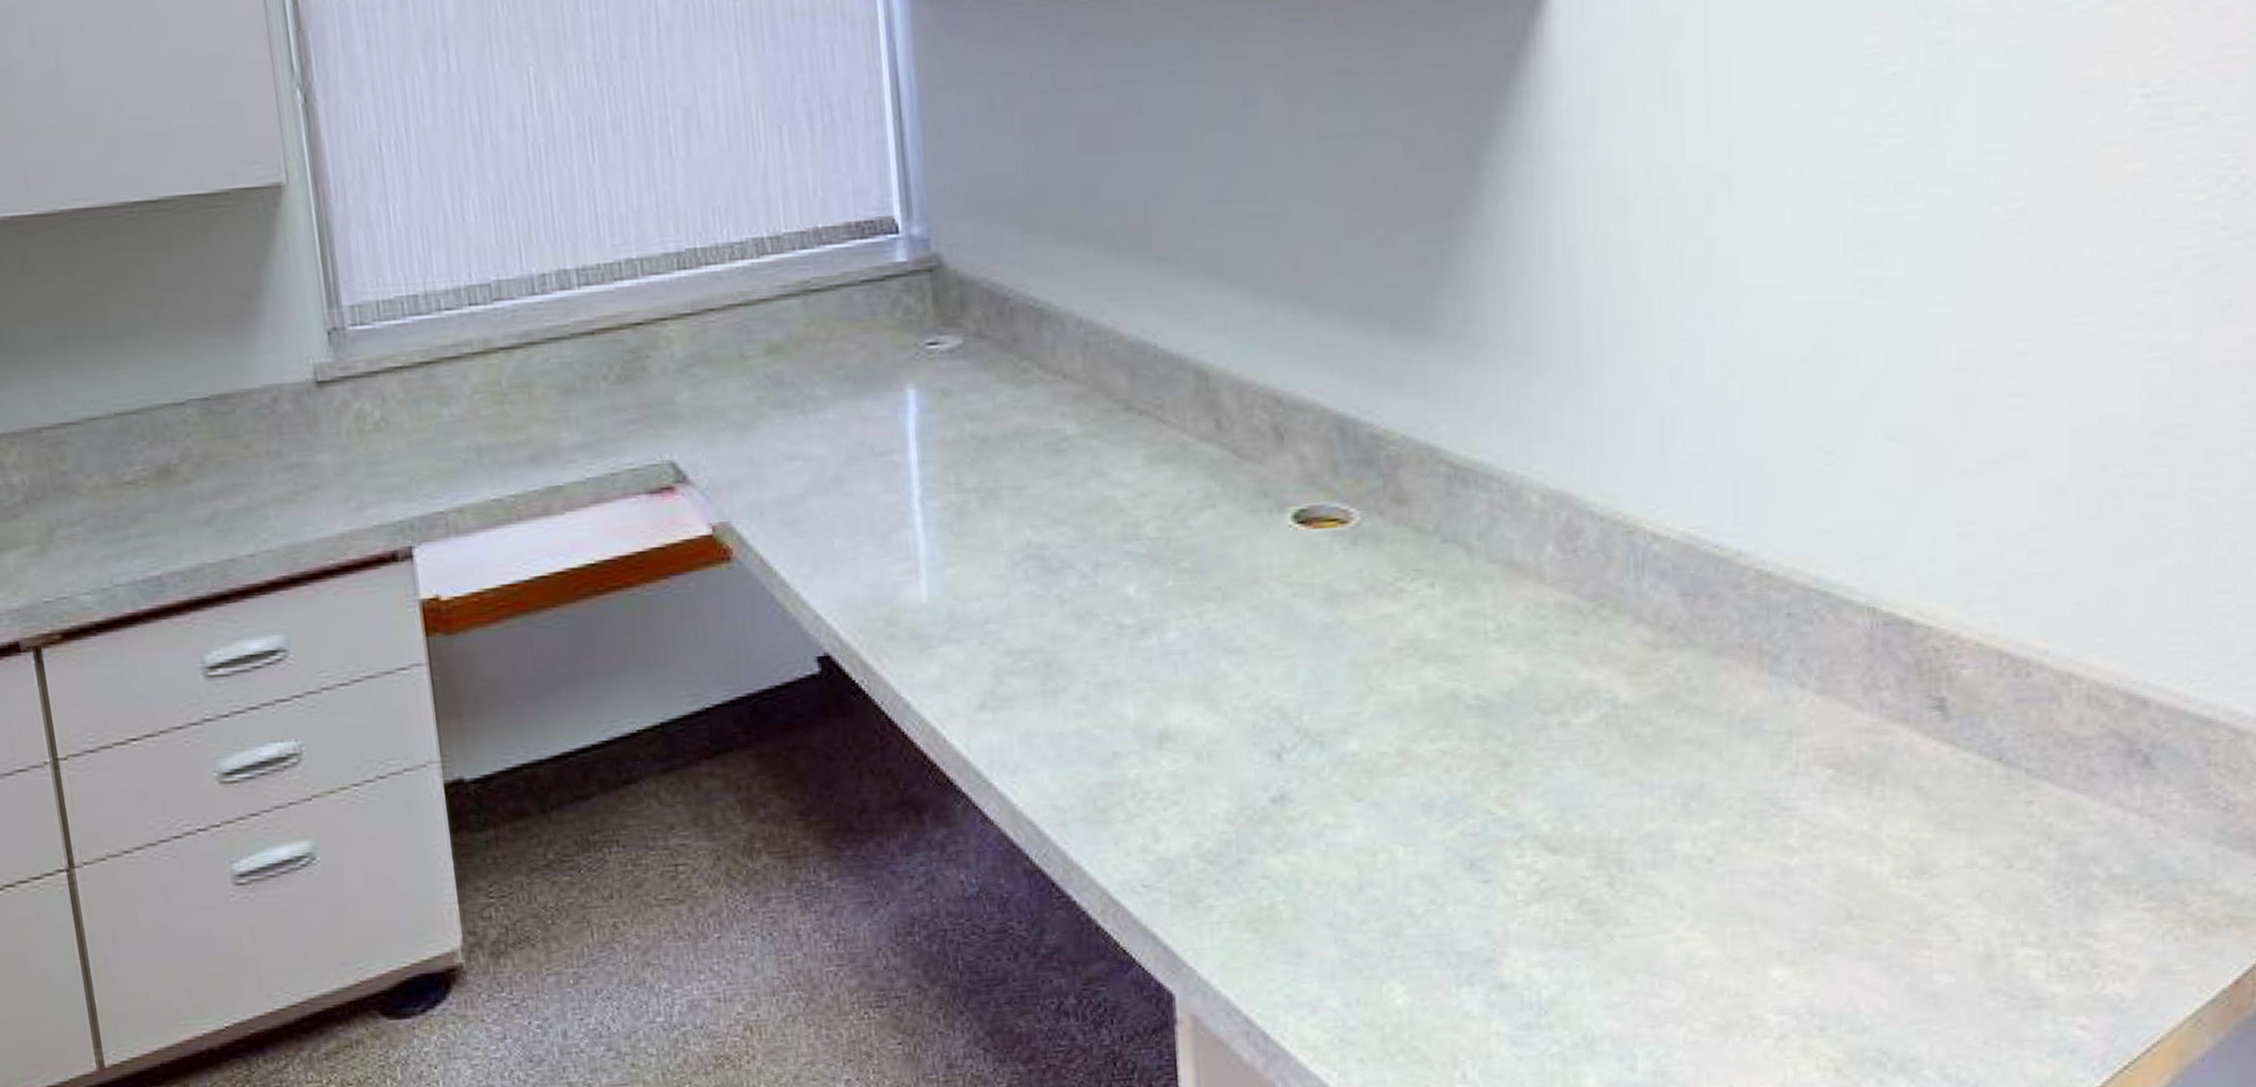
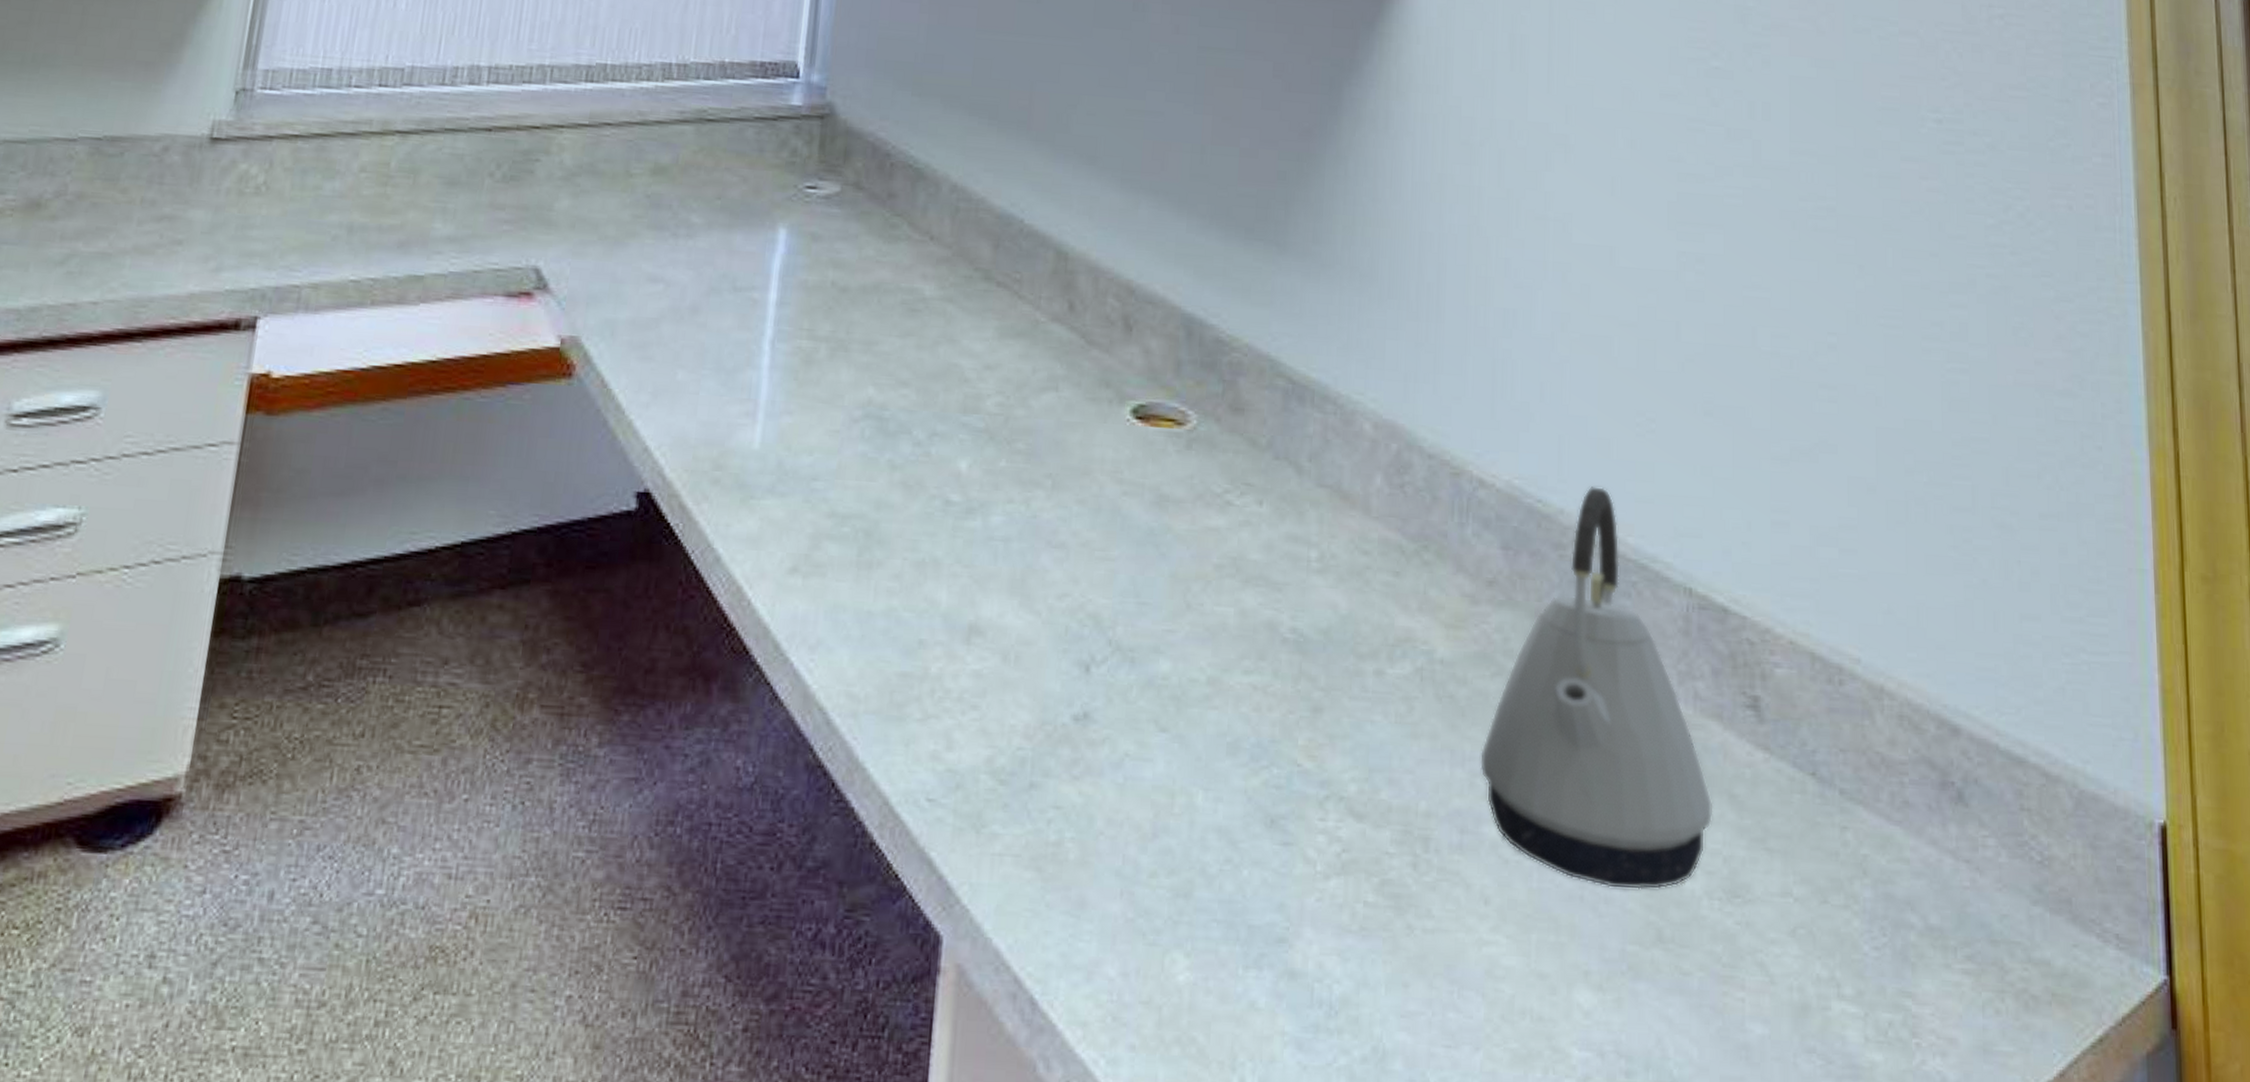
kettle: none [1668,524,1900,881] -> present [1479,485,1713,890]

